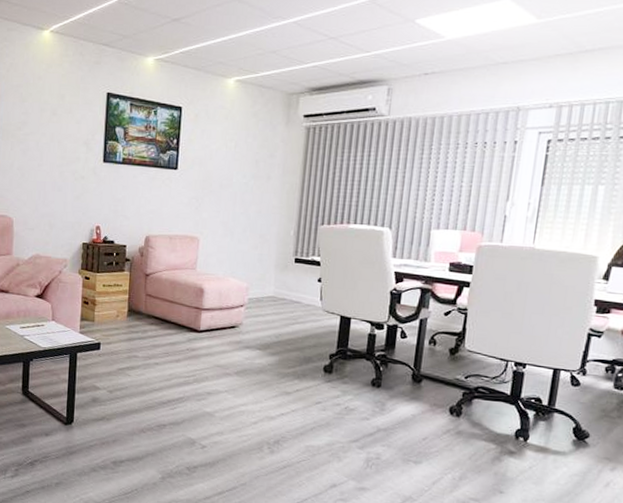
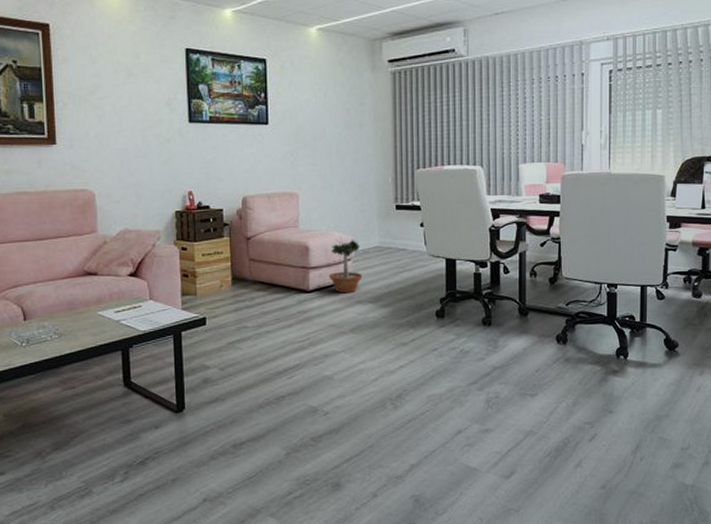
potted tree: none [220,283,254,338] -> present [328,236,363,294]

